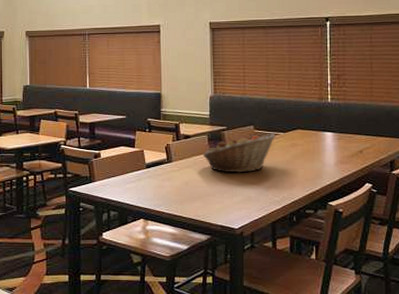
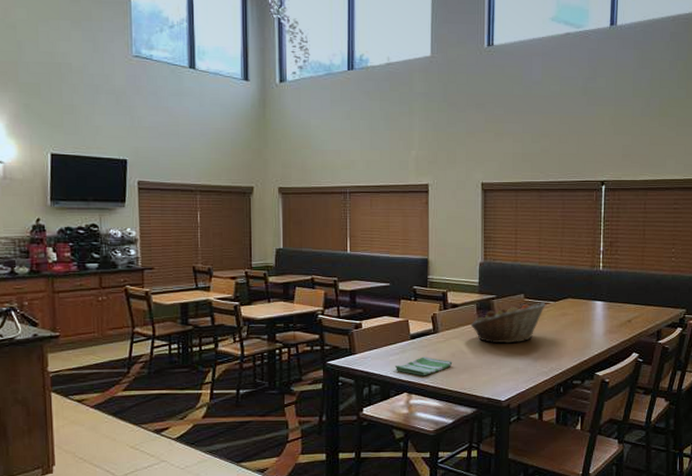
dish towel: none [131,185,186,204] -> present [394,357,453,376]

